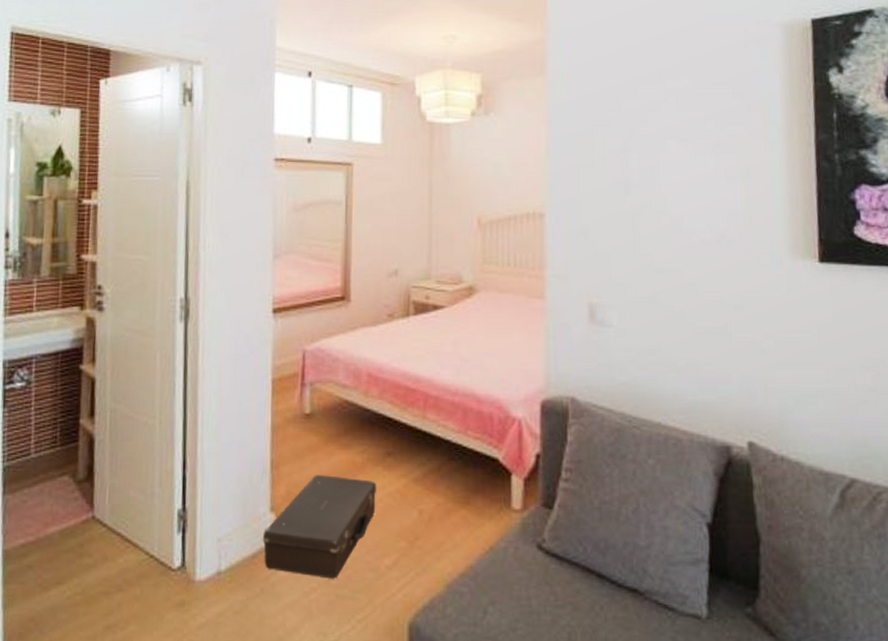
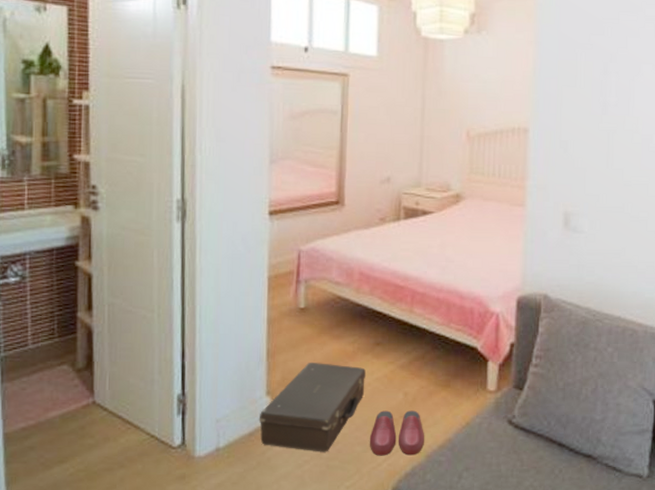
slippers: none [382,531,444,585] -> present [369,410,425,456]

